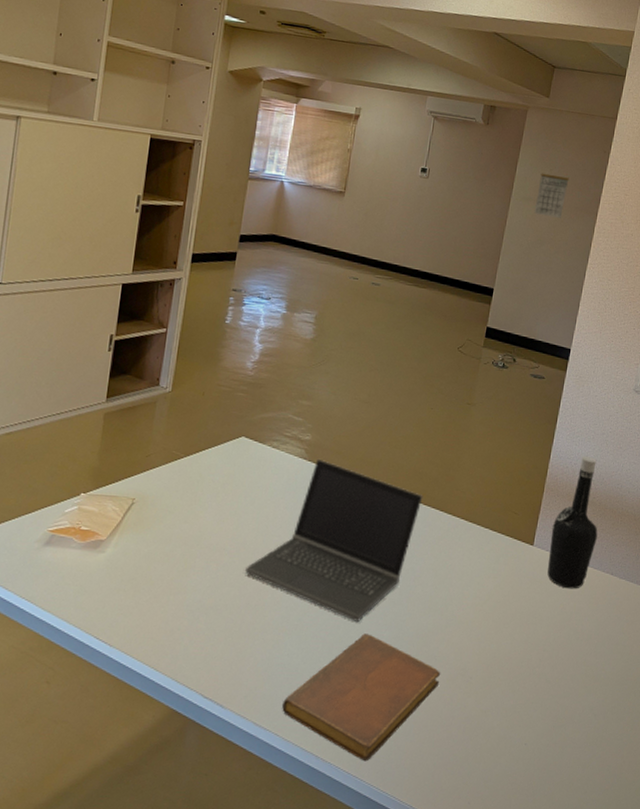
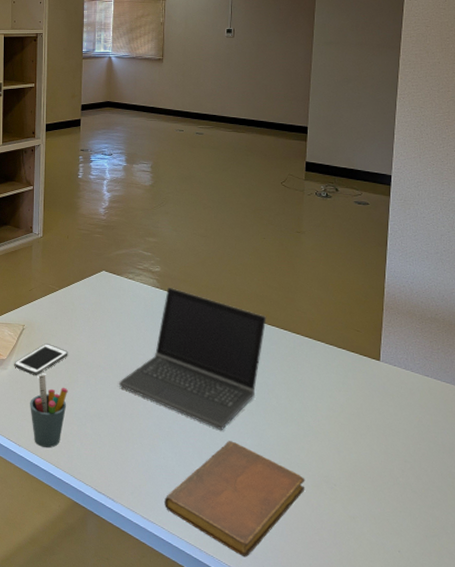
cell phone: none [115,522,187,560] -> present [14,344,68,375]
pen holder: none [129,559,182,648] -> present [30,374,68,449]
calendar: present [534,173,569,218] -> none [336,18,367,56]
bottle: present [547,455,598,589] -> none [396,274,445,403]

